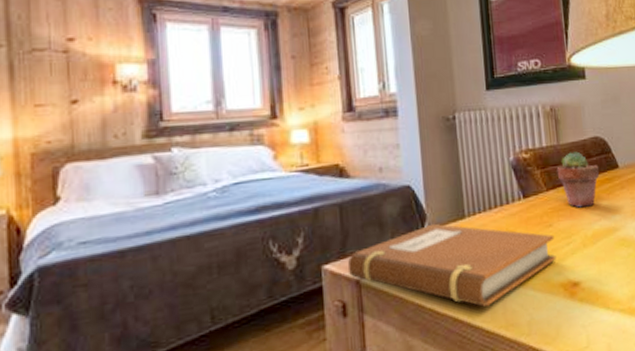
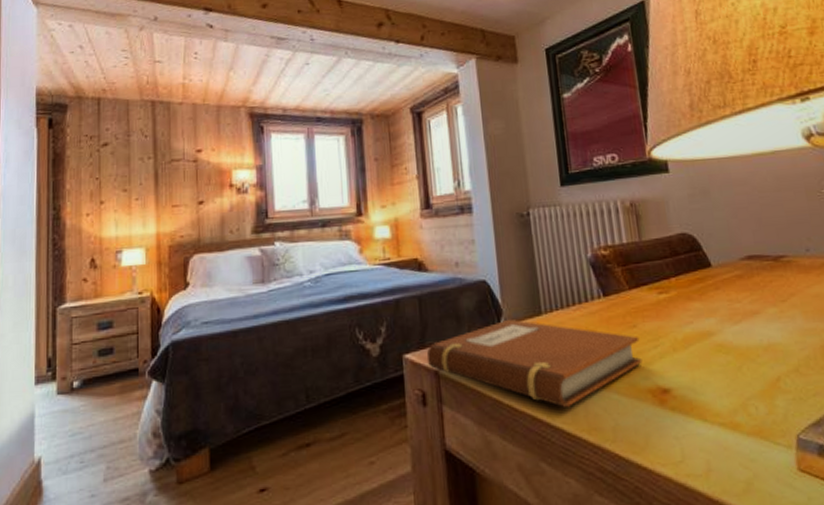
potted succulent: present [556,151,600,208] -> none [639,248,689,309]

